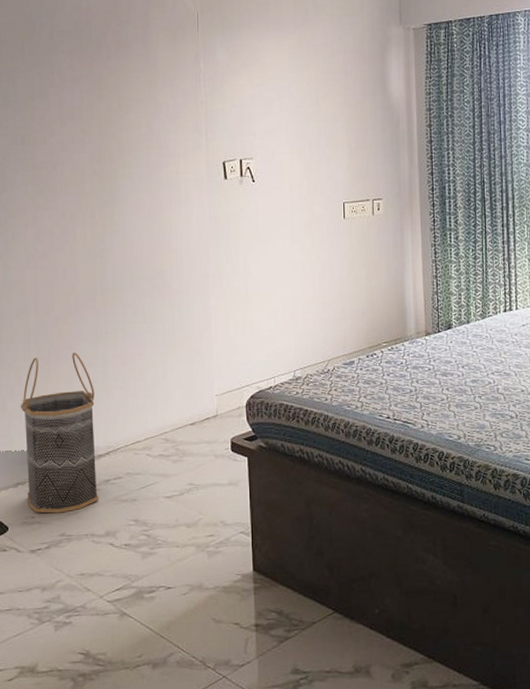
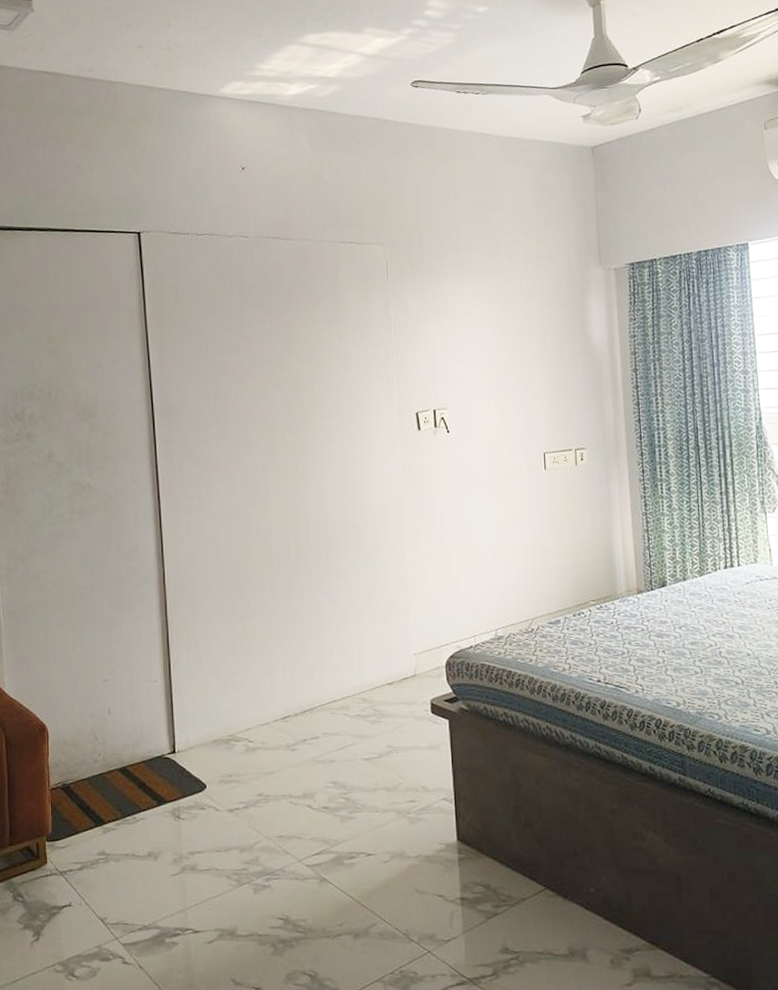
basket: present [21,352,99,514] -> none [217,608,296,772]

